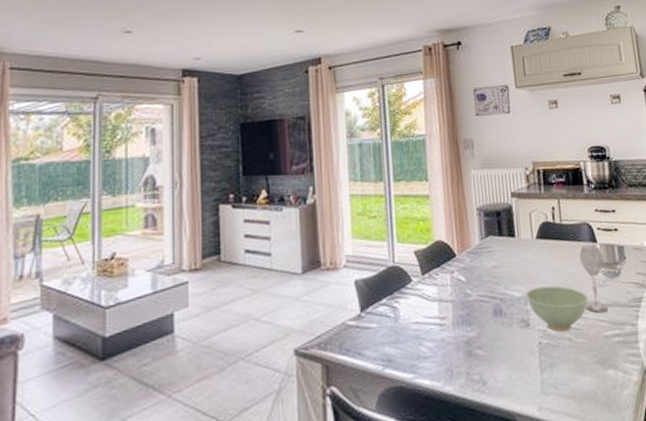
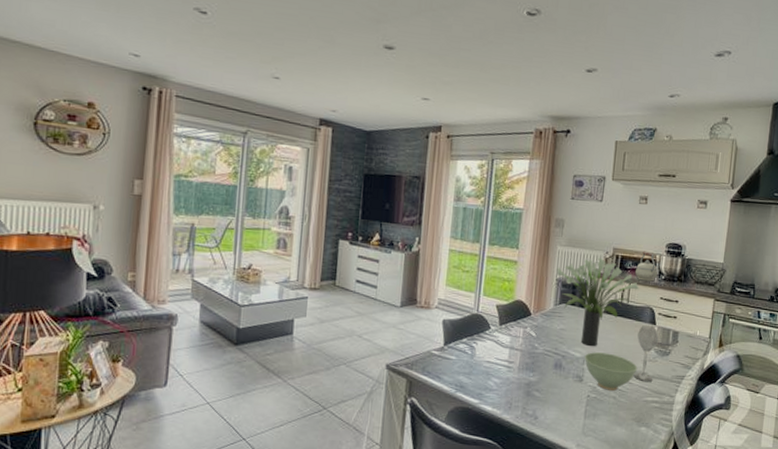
flower arrangement: none [475,175,571,281] -> present [556,257,640,346]
kettle: none [561,160,587,194] -> present [634,251,658,282]

